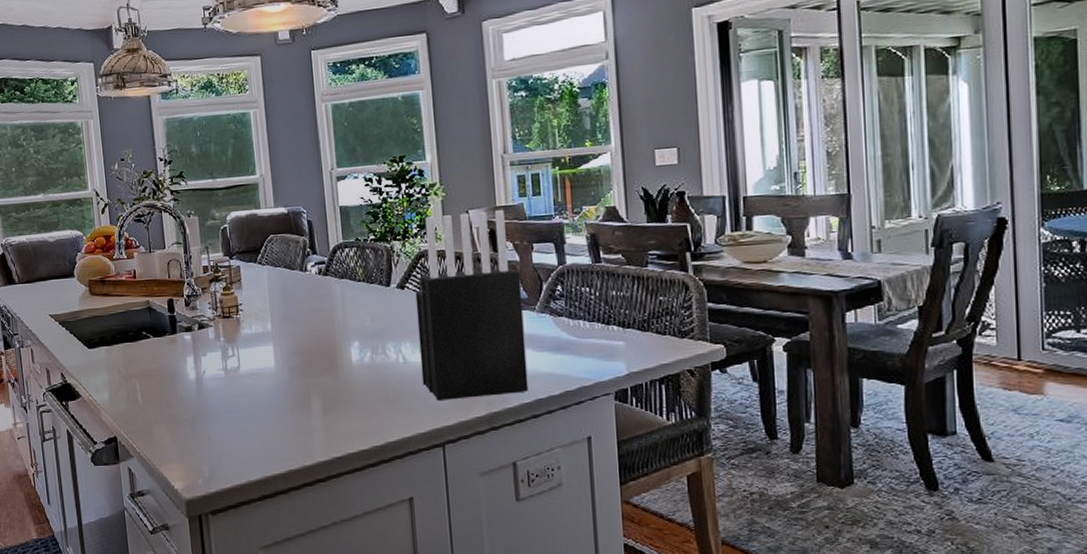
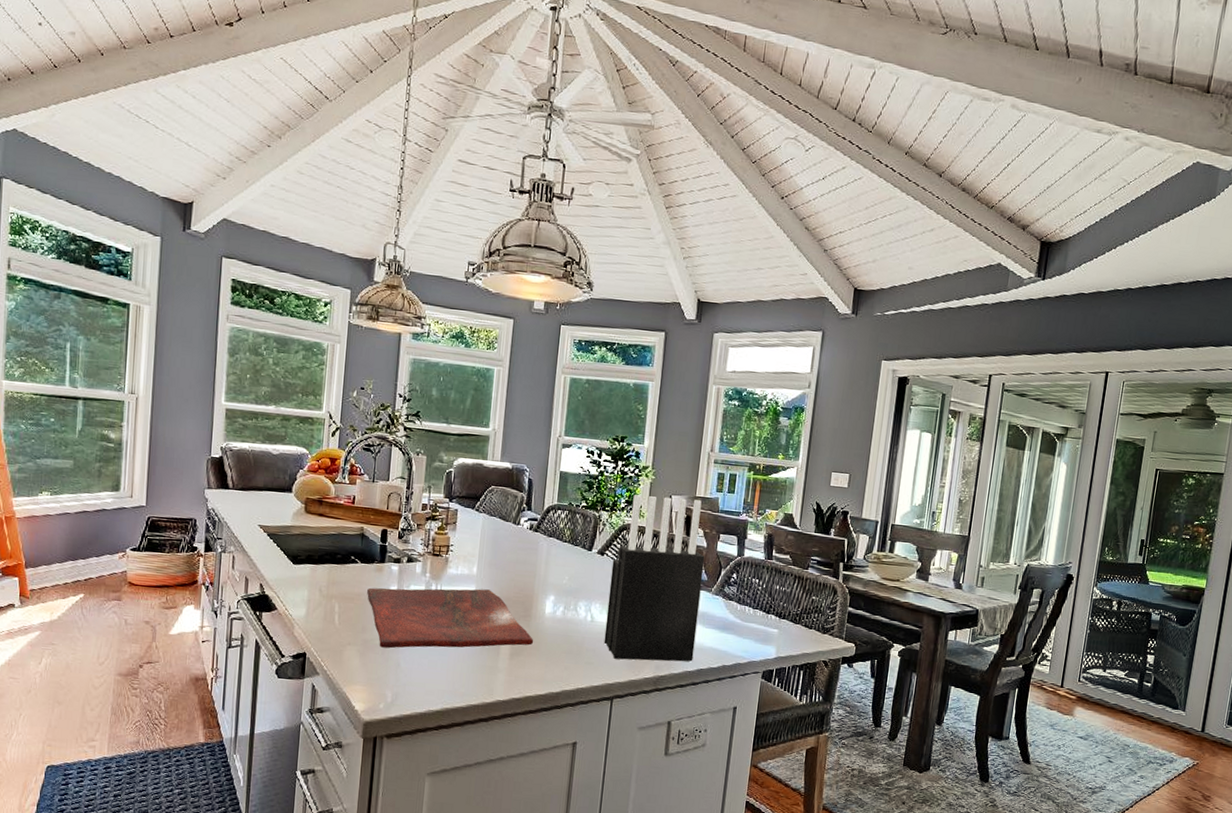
cutting board: none [164,345,346,422] -> present [367,587,534,649]

